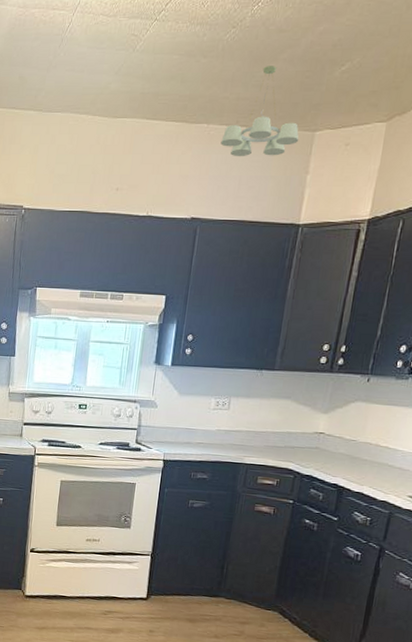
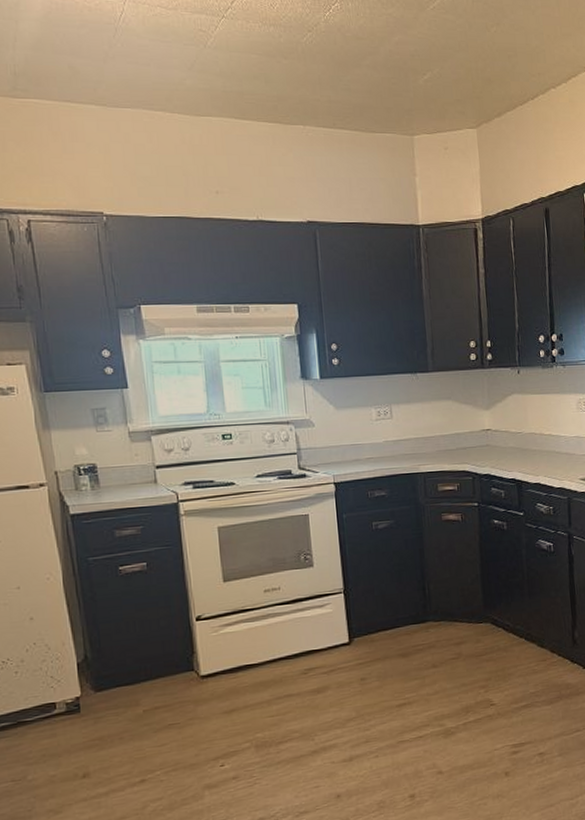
ceiling light fixture: present [220,66,299,157] -> none [321,71,400,159]

